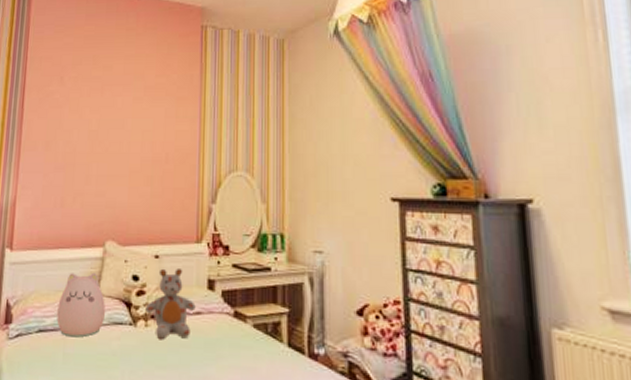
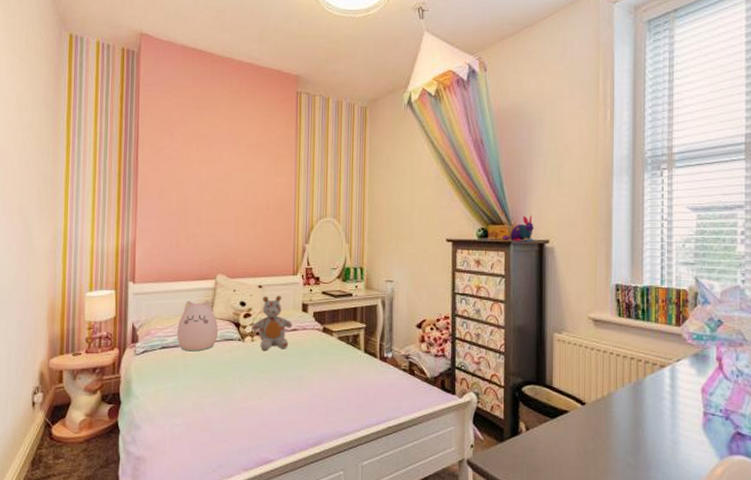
rabbit: none [467,166,511,202] -> present [502,215,534,242]

